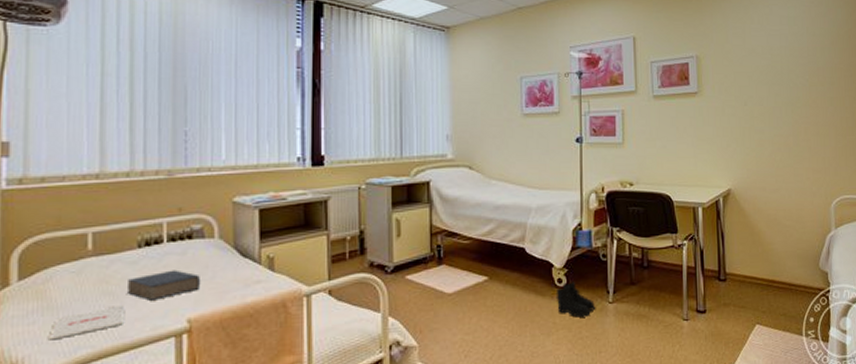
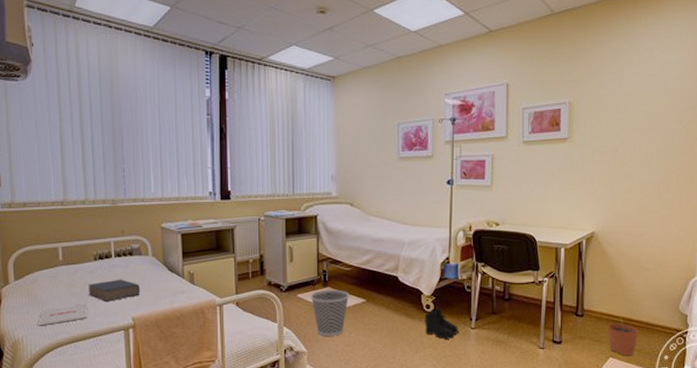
wastebasket: none [421,267,470,325] -> present [310,289,350,336]
plant pot: none [752,276,782,321] -> present [608,314,638,355]

